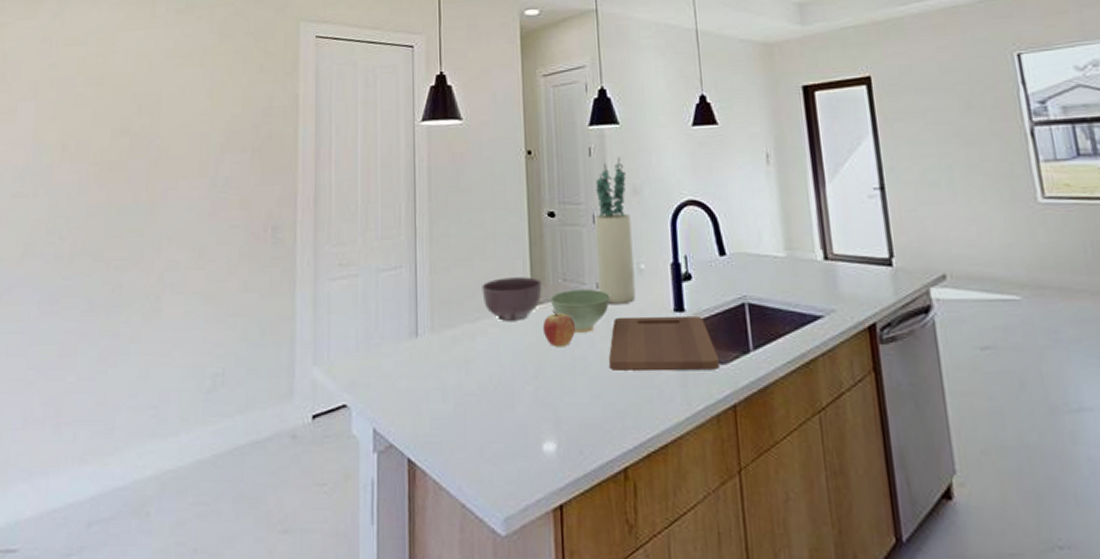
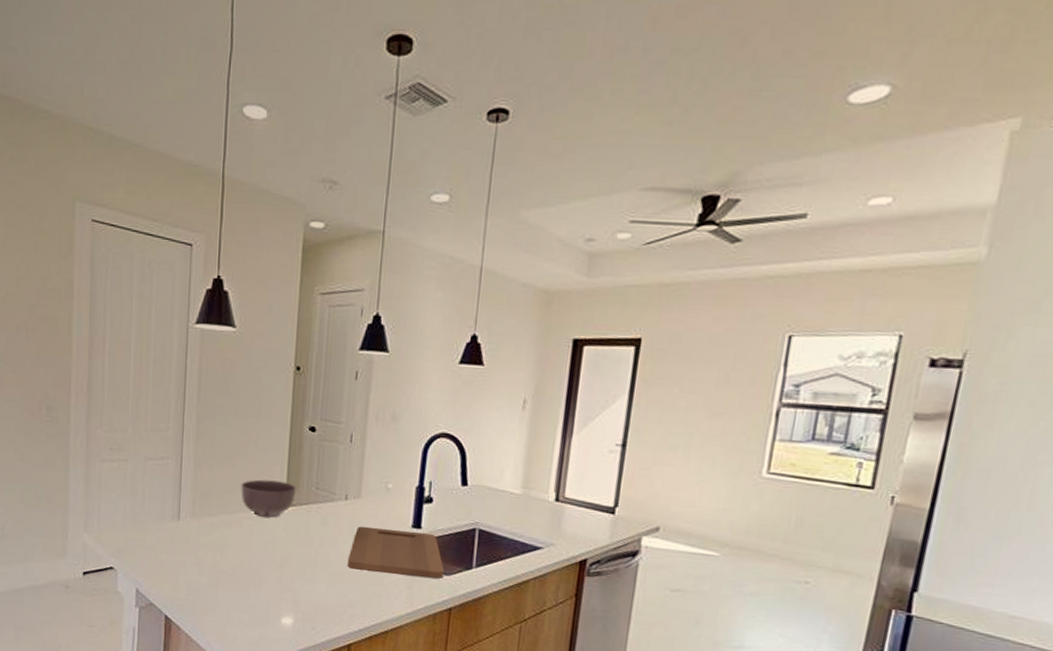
fruit: present [542,310,576,346] -> none [292,513,323,544]
bowl: present [550,289,611,333] -> none [302,497,357,535]
vase: present [595,157,636,304] -> none [347,384,388,516]

